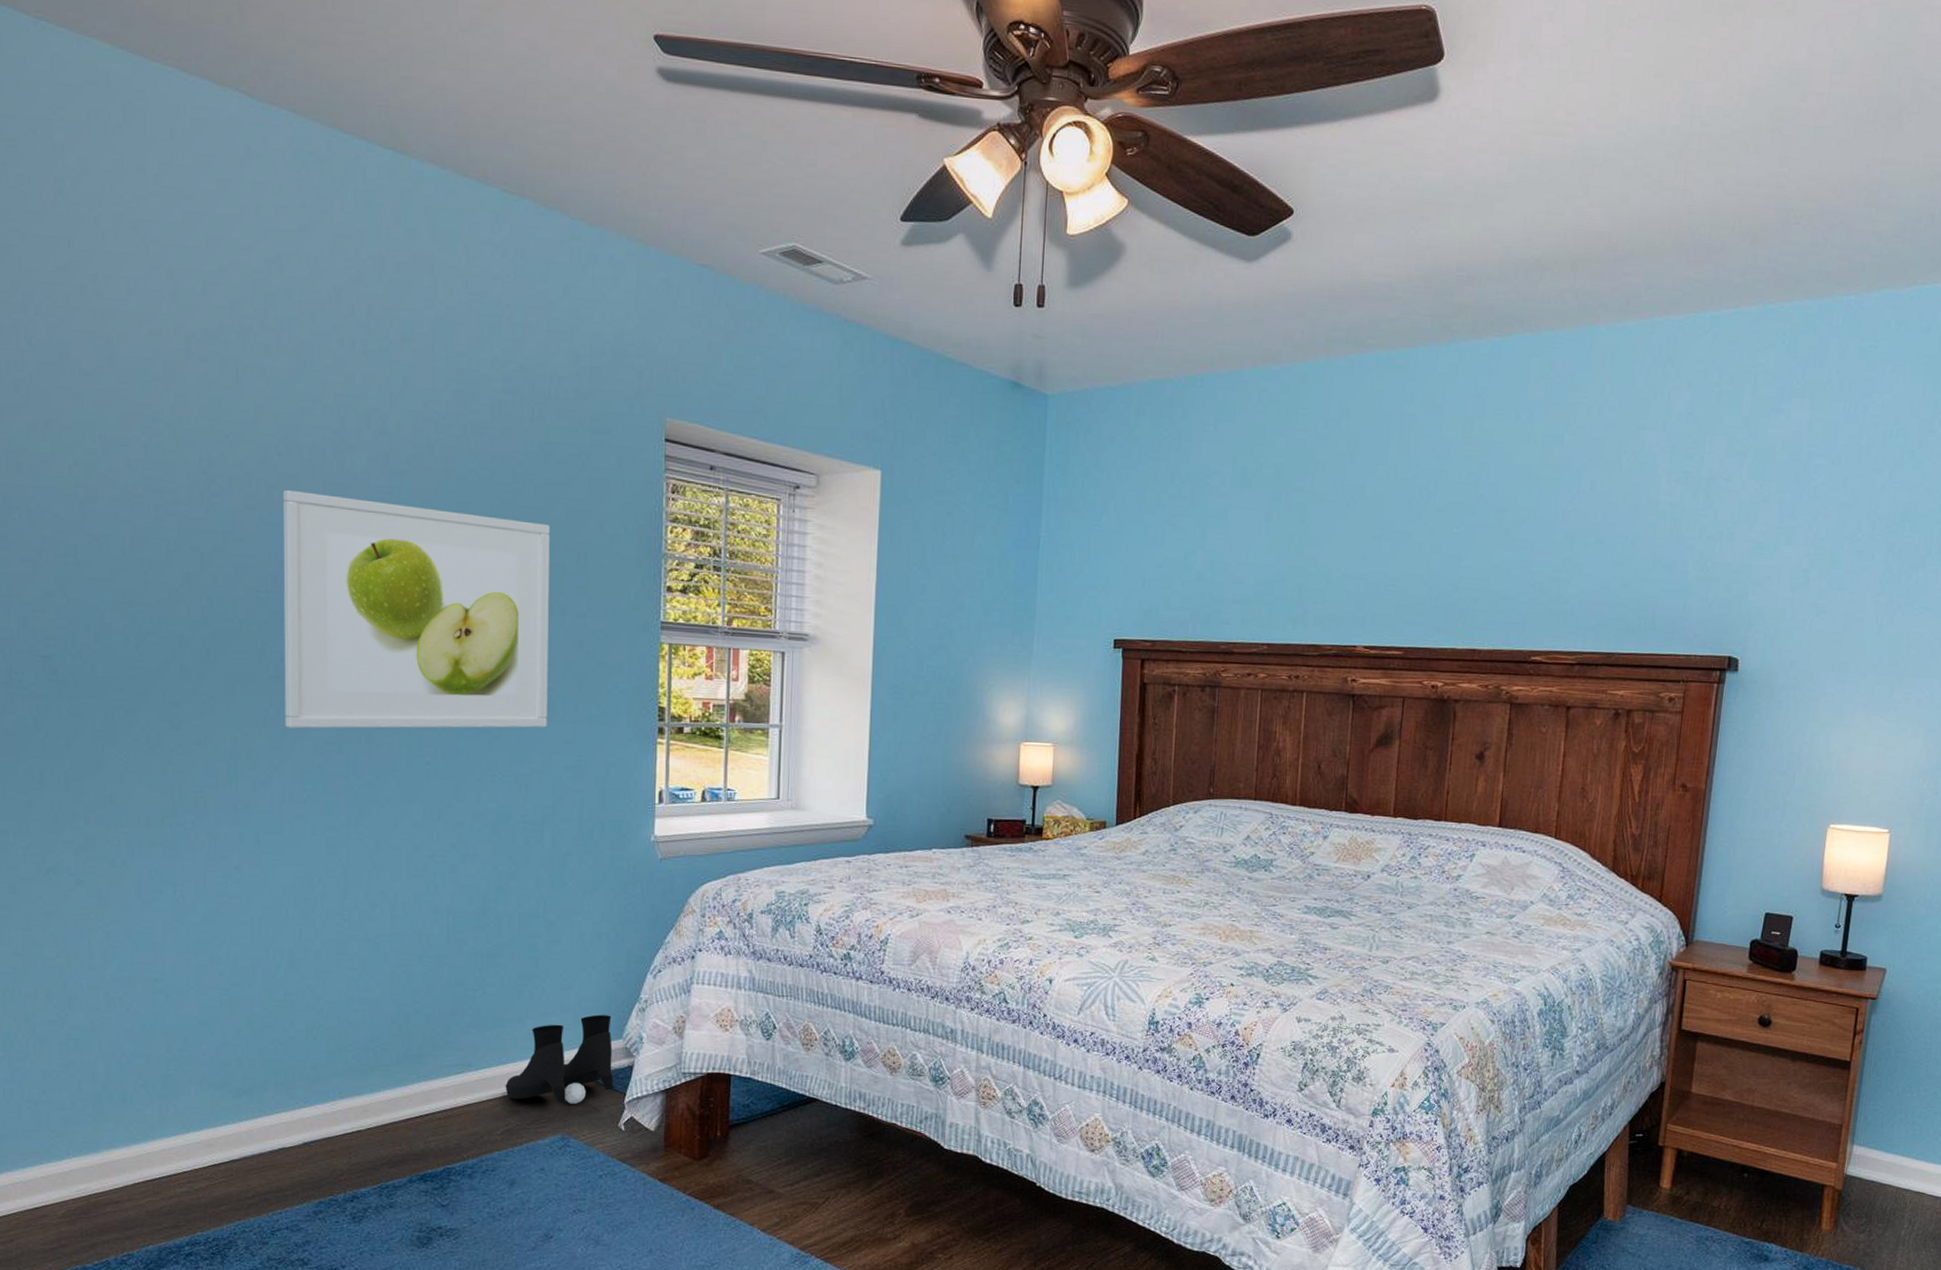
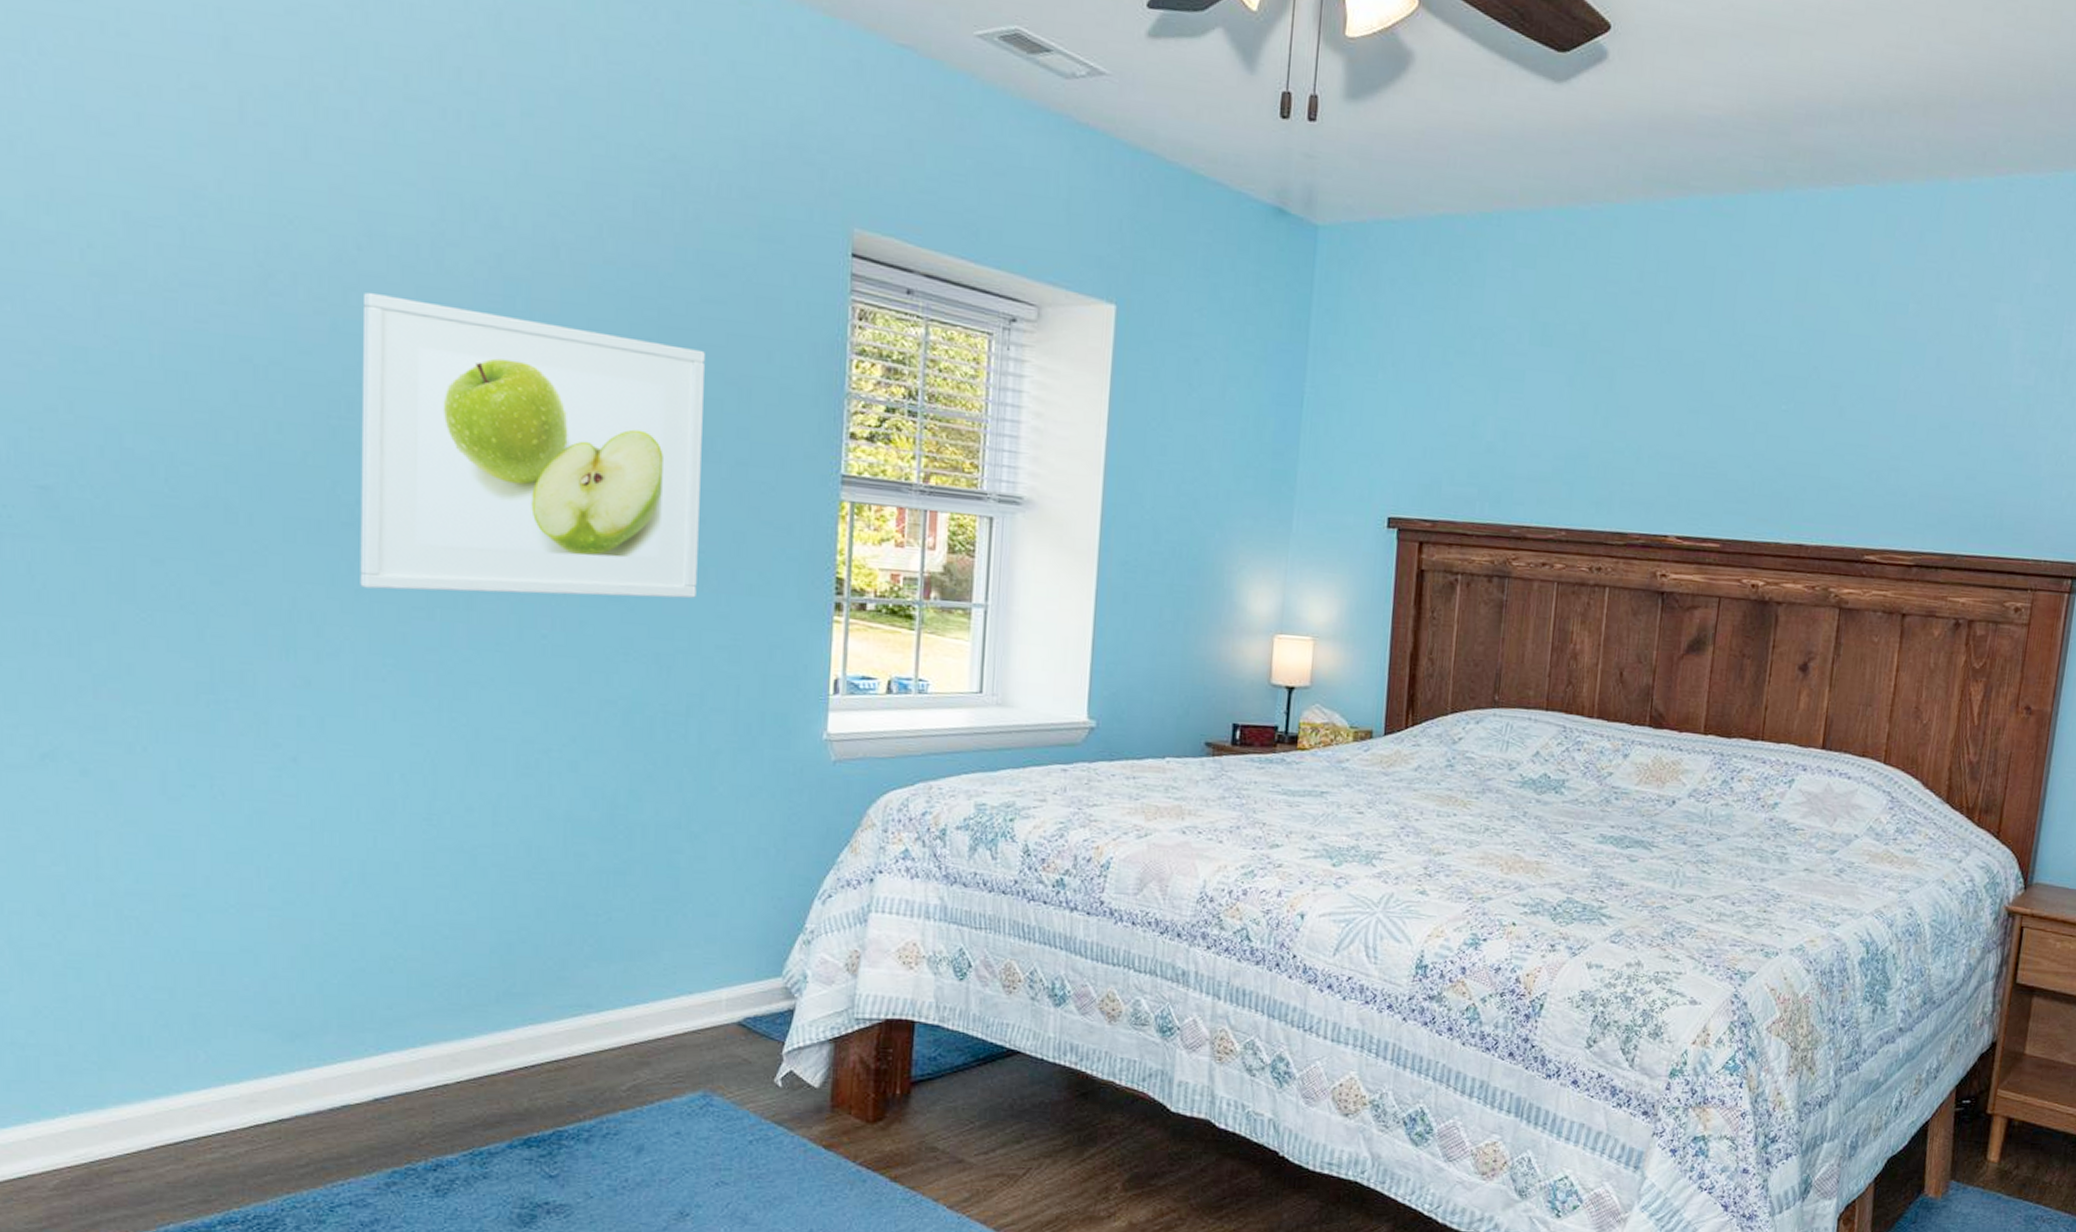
boots: present [505,1014,614,1104] -> none [633,947,770,1055]

